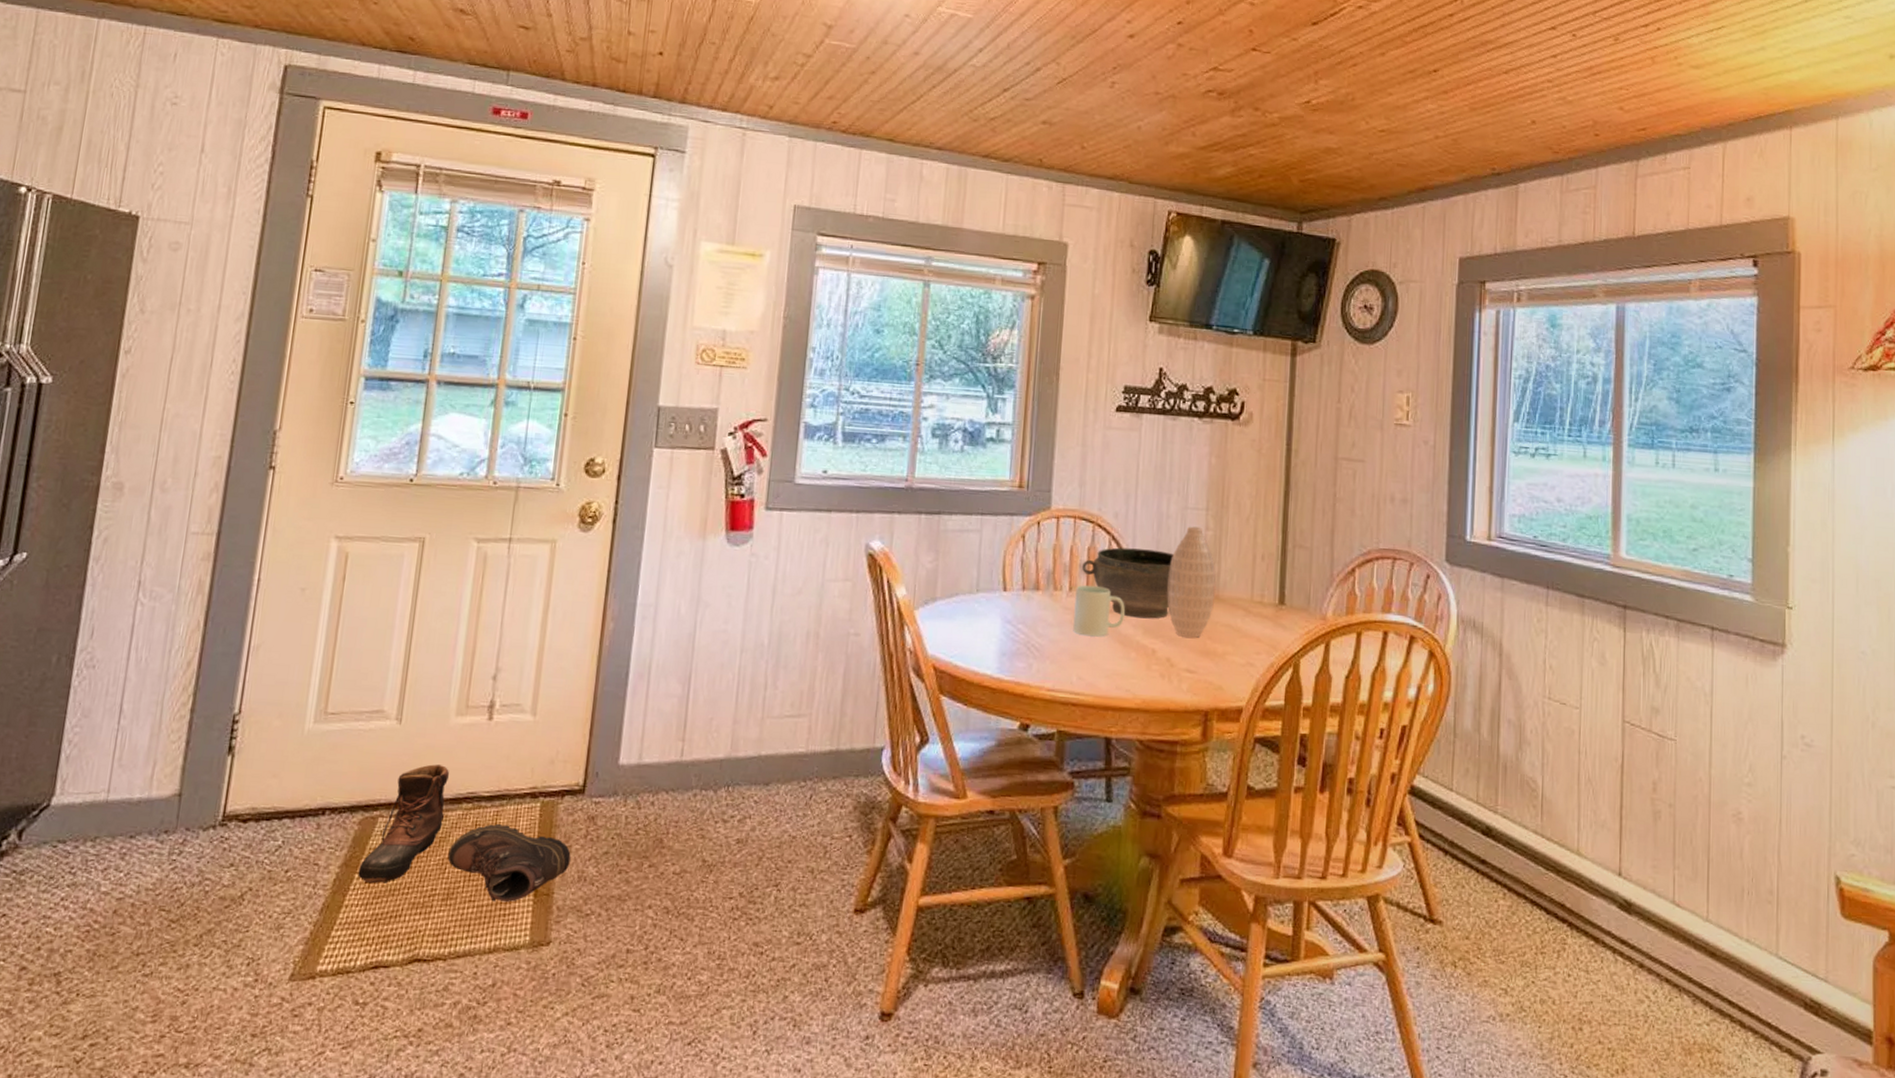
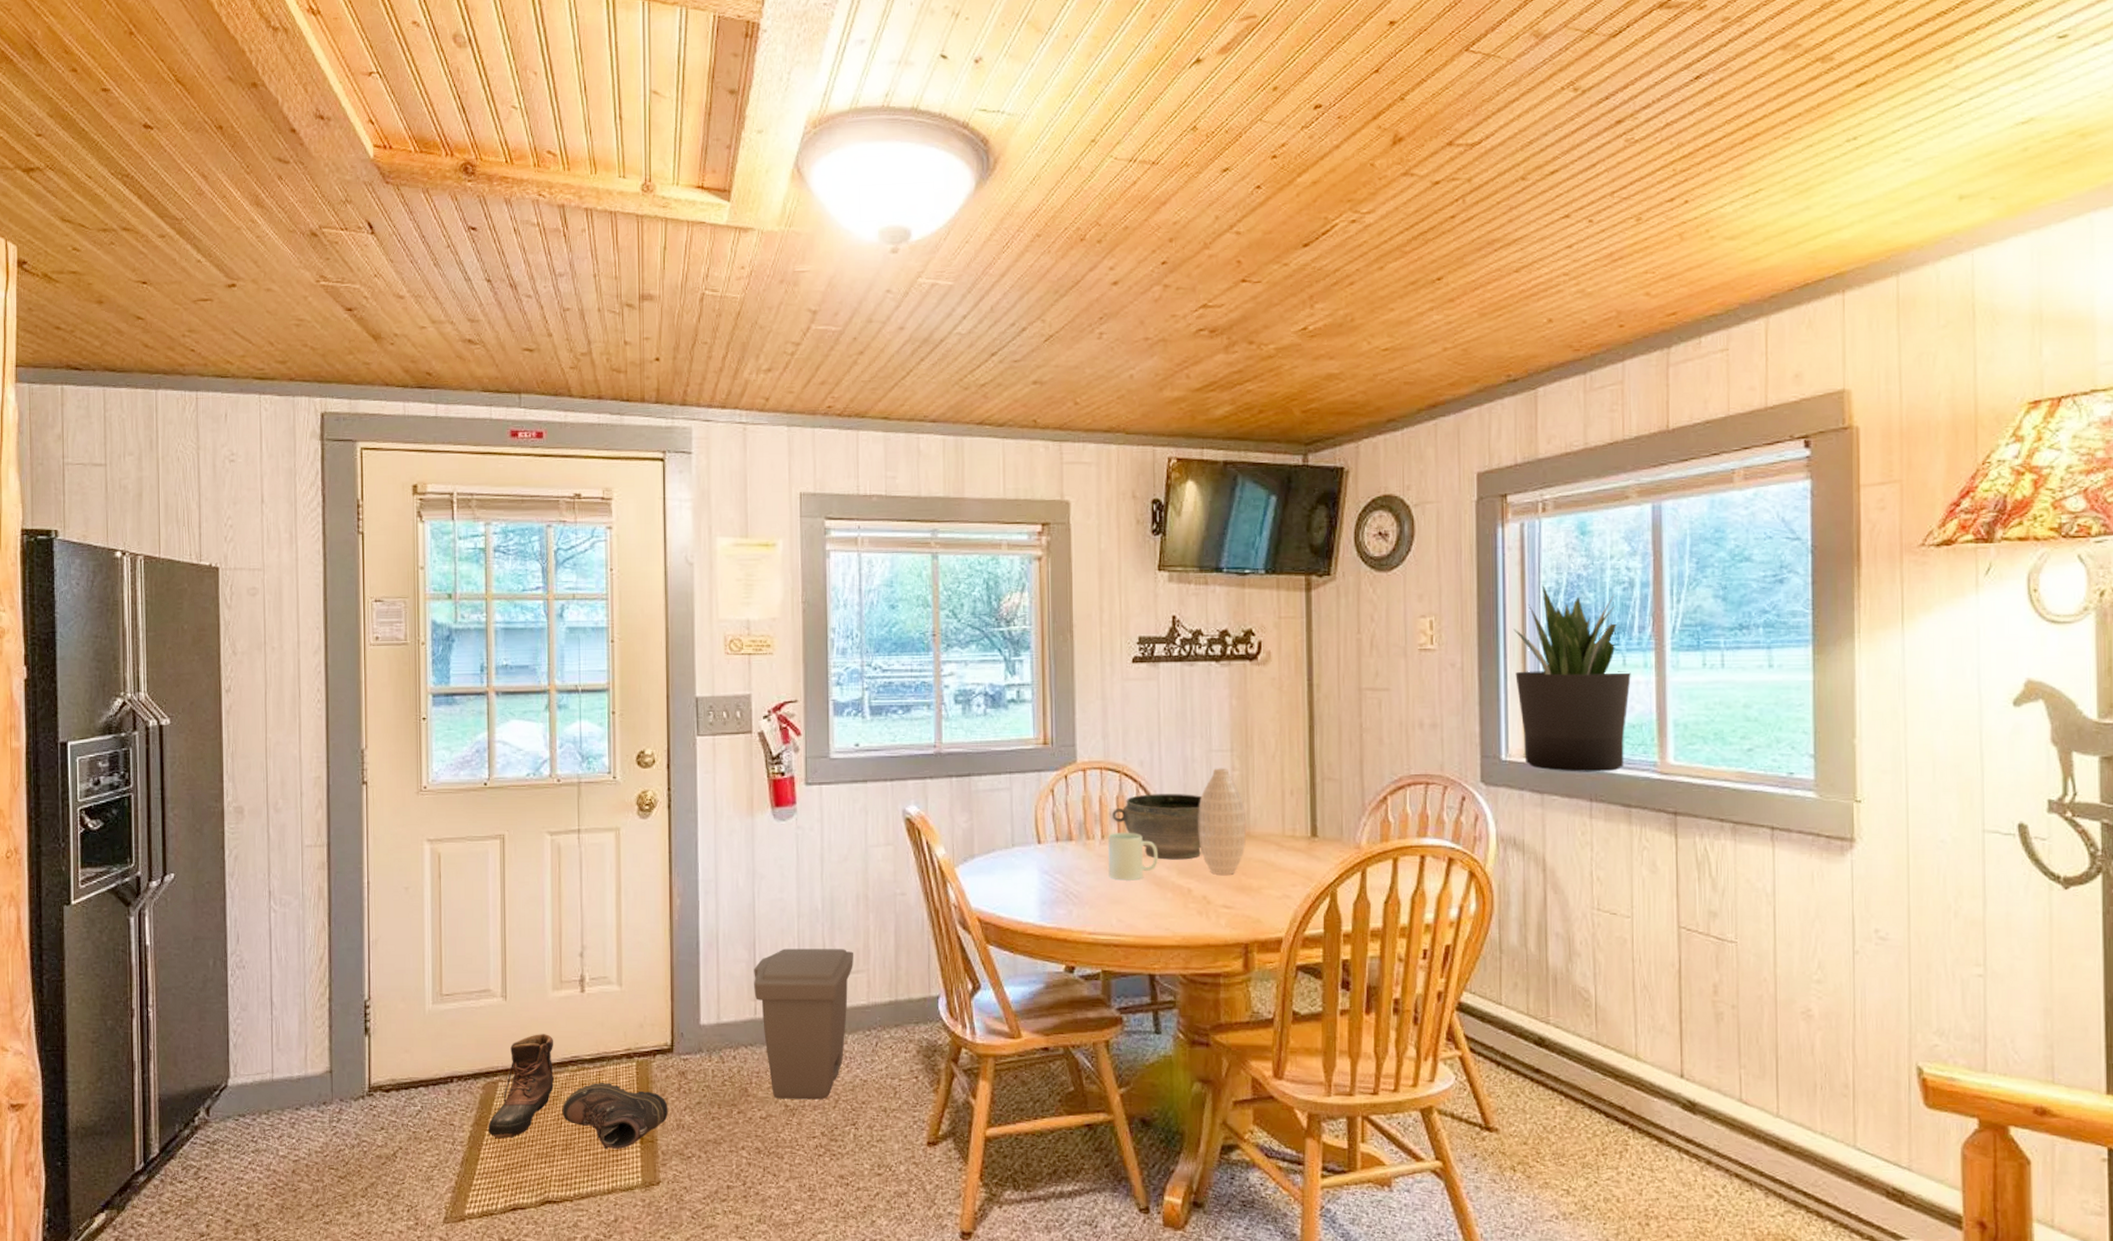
trash can: none [683,685,797,856] -> present [754,948,853,1100]
planter: none [1484,371,1590,561] -> present [1513,584,1631,772]

